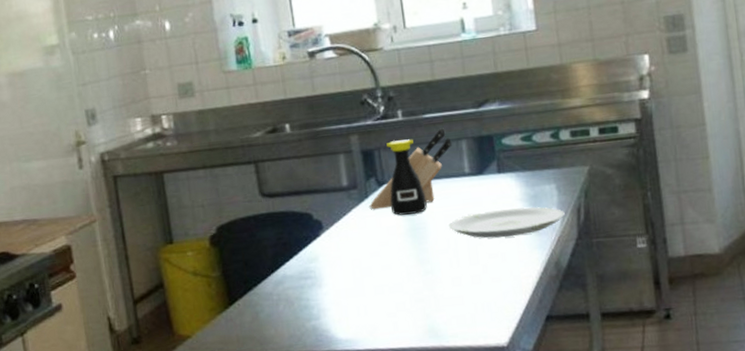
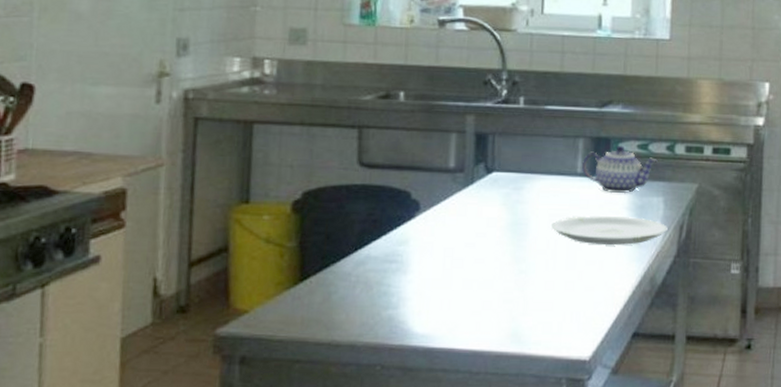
knife block: present [369,128,452,210] -> none [473,122,569,198]
bottle: present [386,139,427,216] -> none [496,128,534,208]
teapot: none [468,140,544,188] -> present [581,145,658,194]

